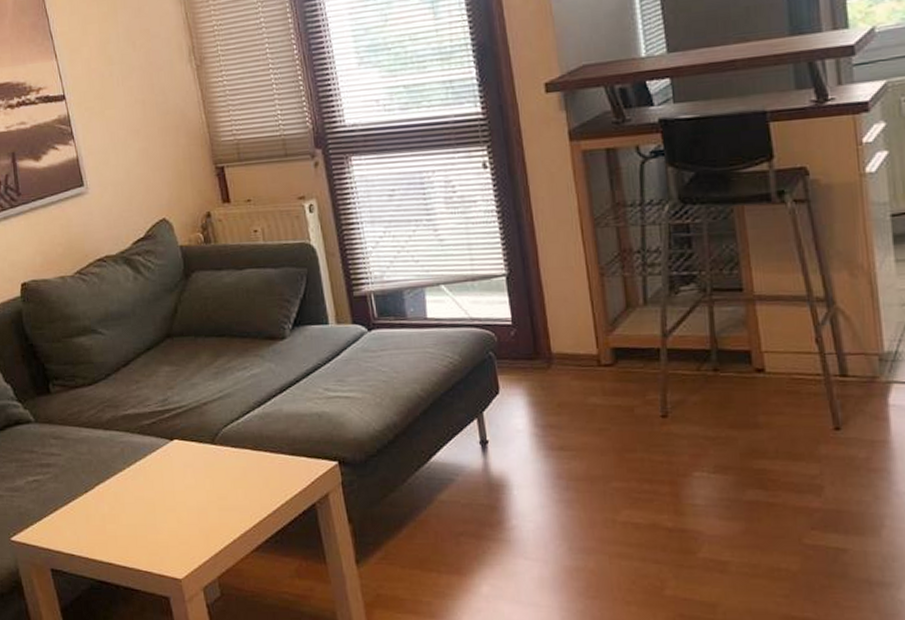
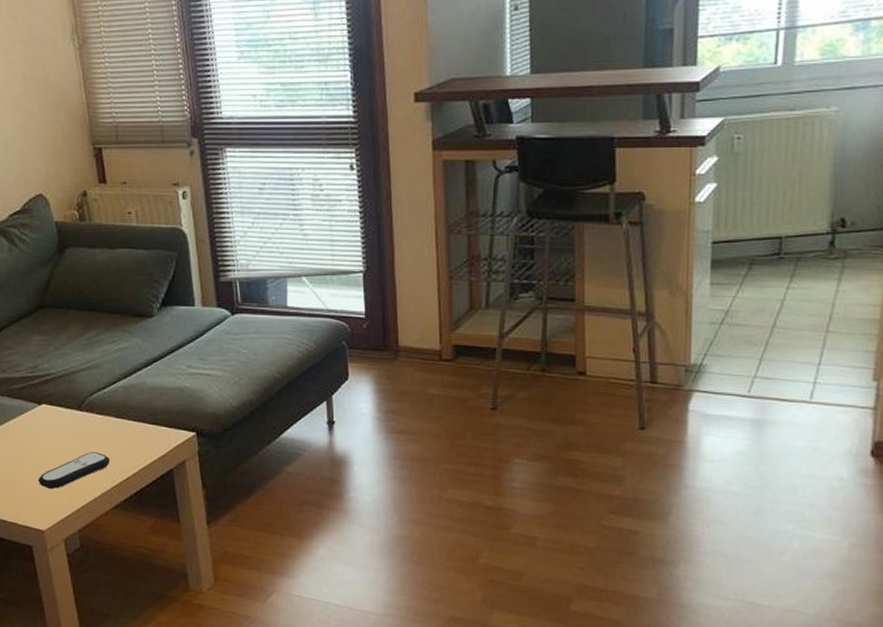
remote control: none [172,489,248,532] -> present [37,452,110,488]

